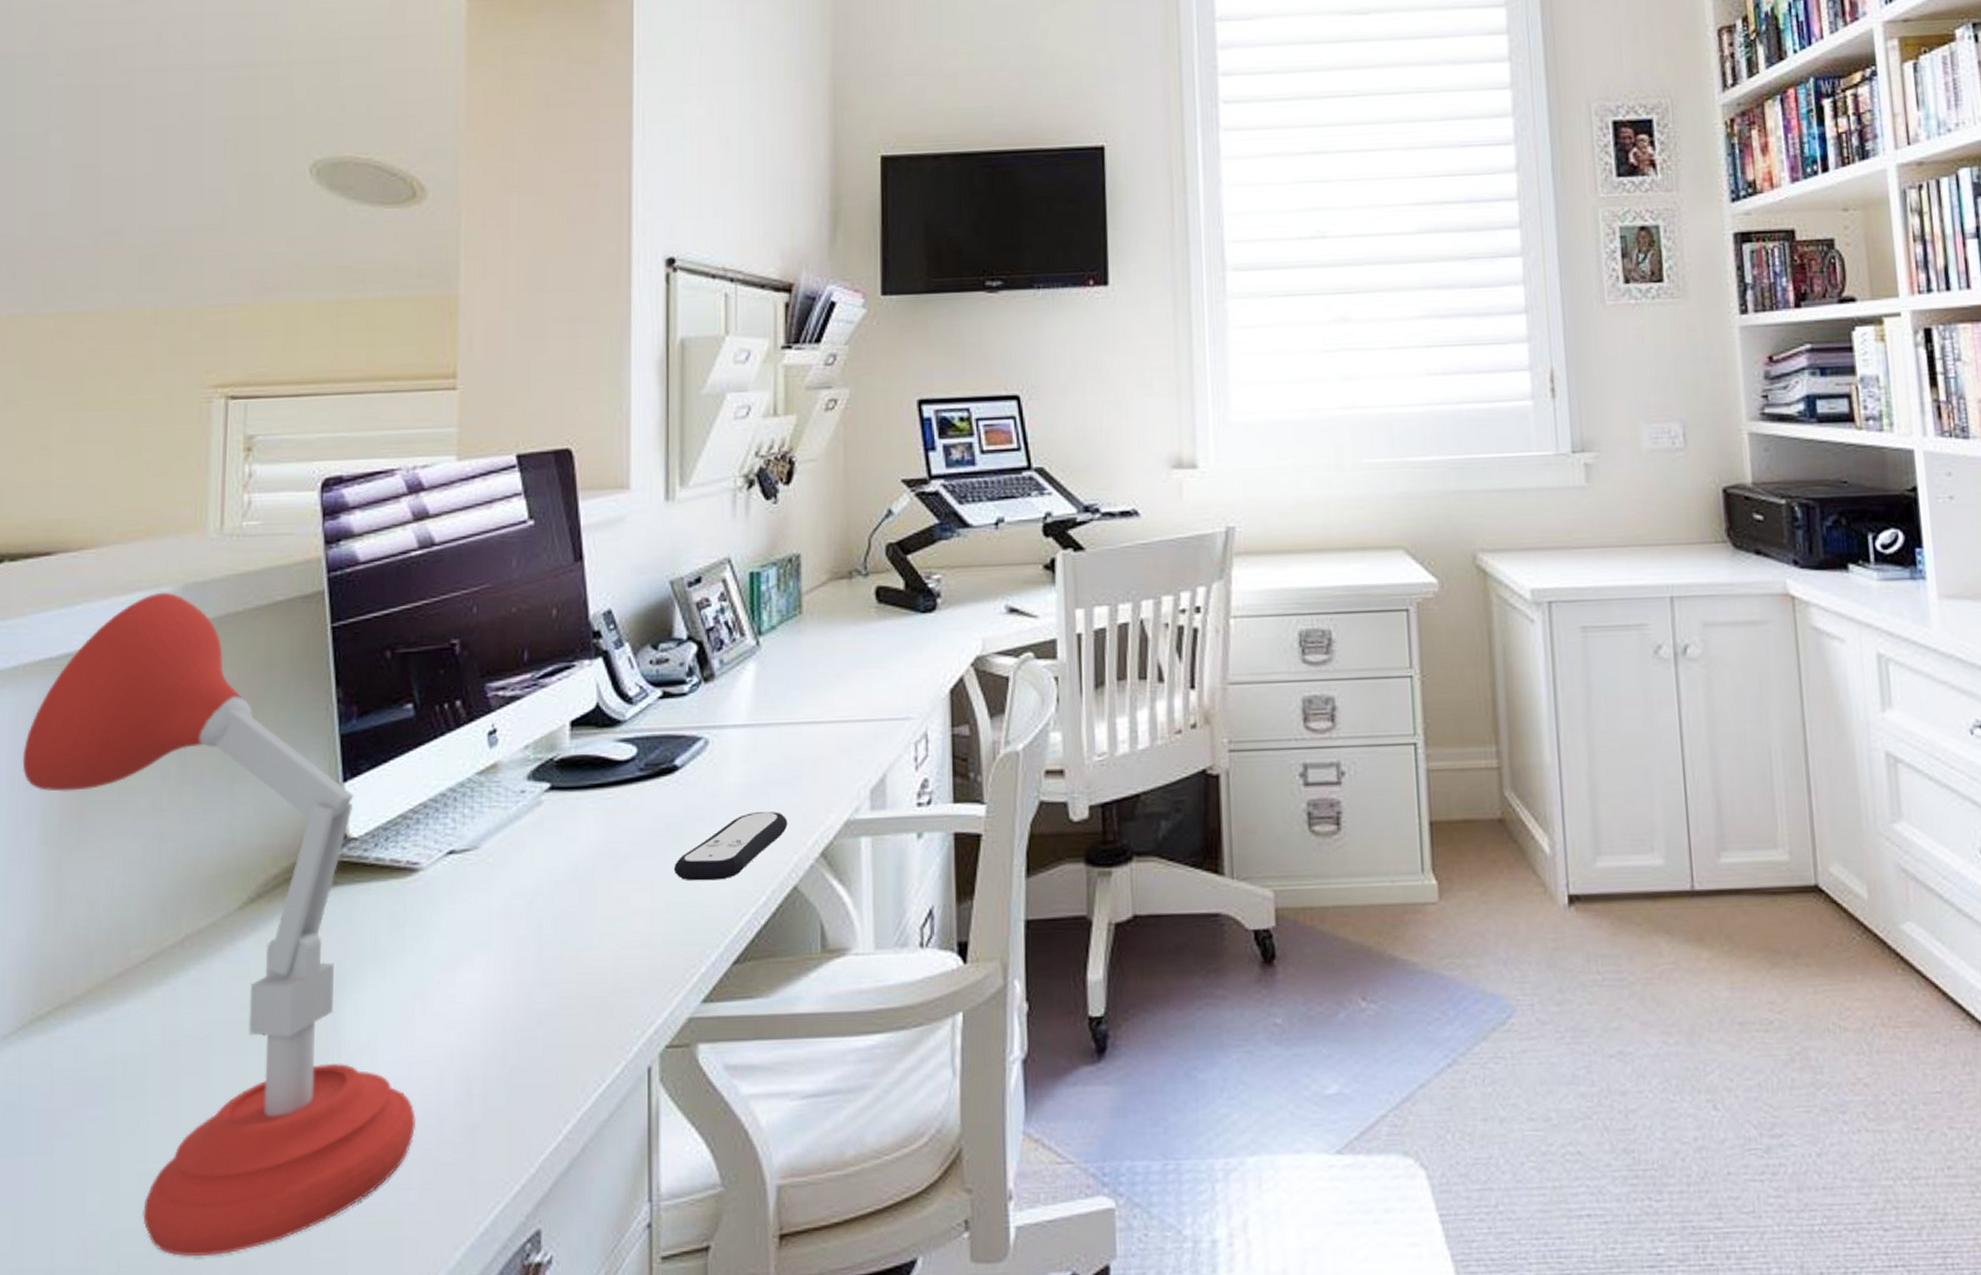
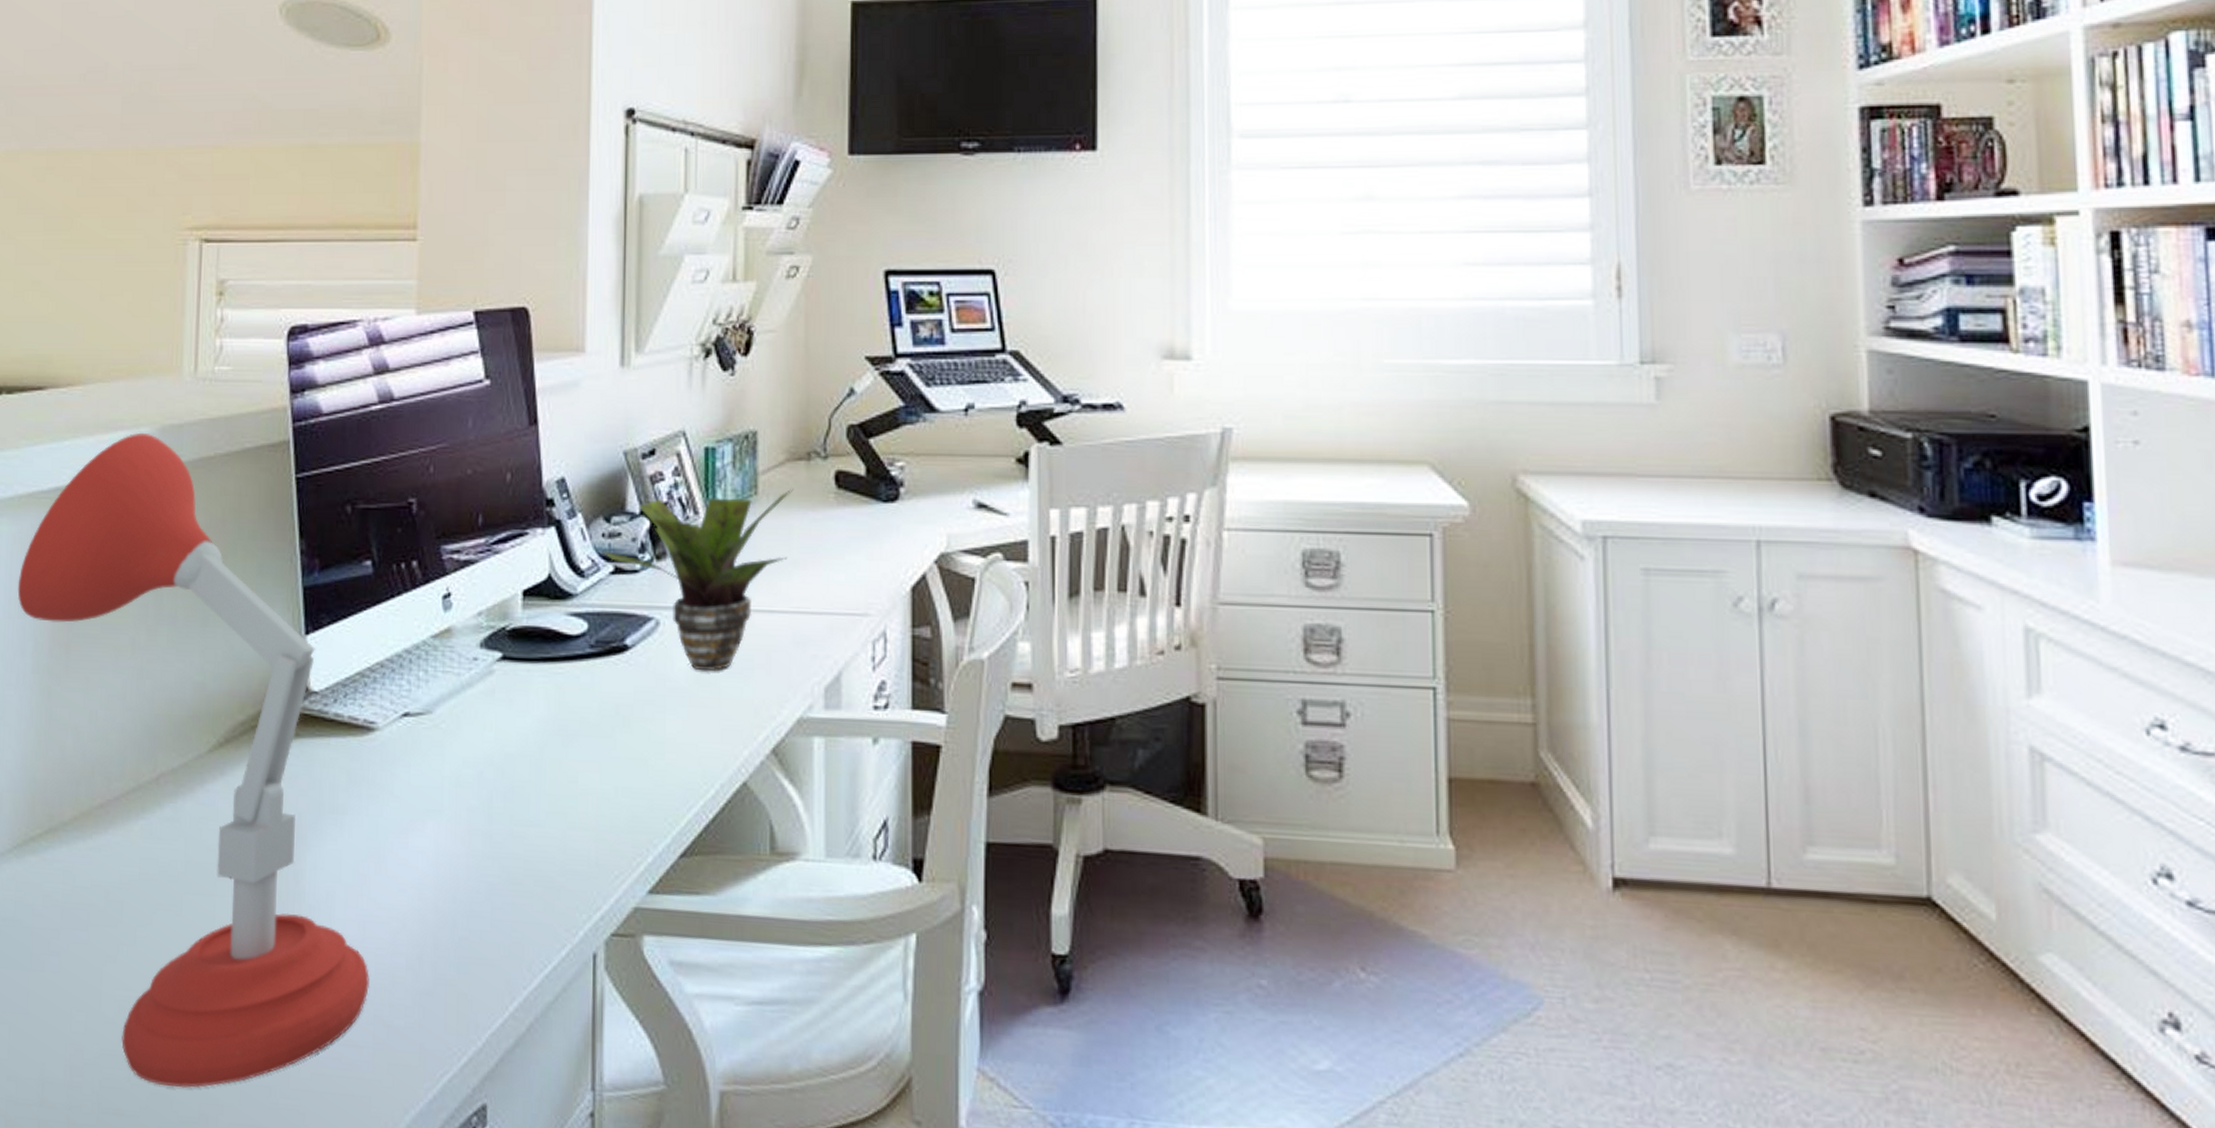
potted plant: none [649,605,837,784] -> present [601,488,794,671]
remote control: present [673,812,788,881] -> none [622,701,739,769]

